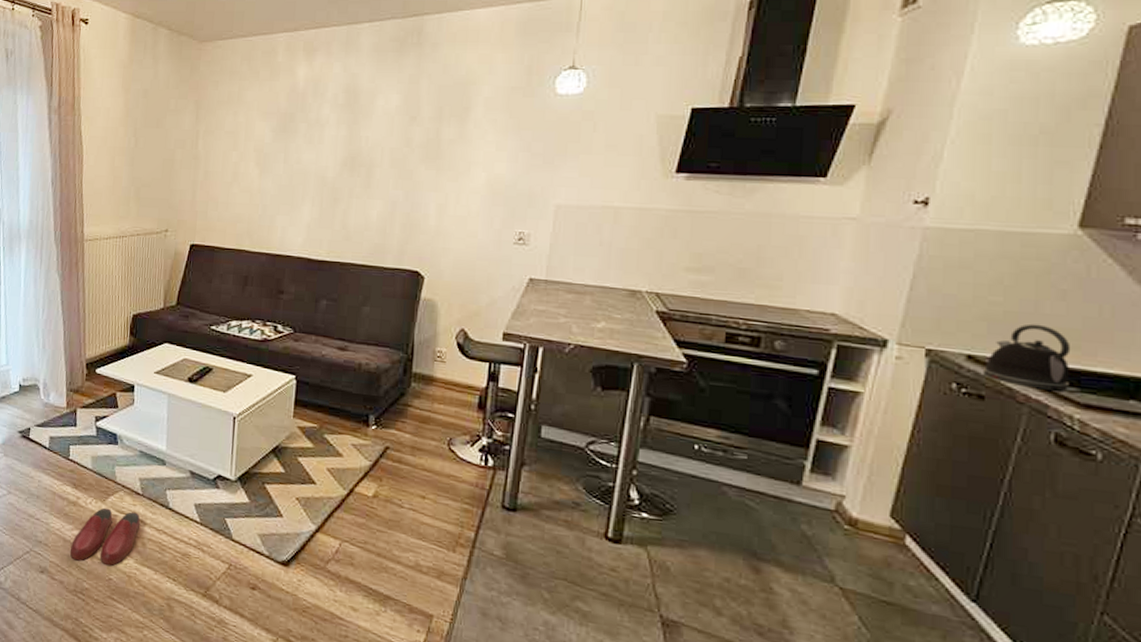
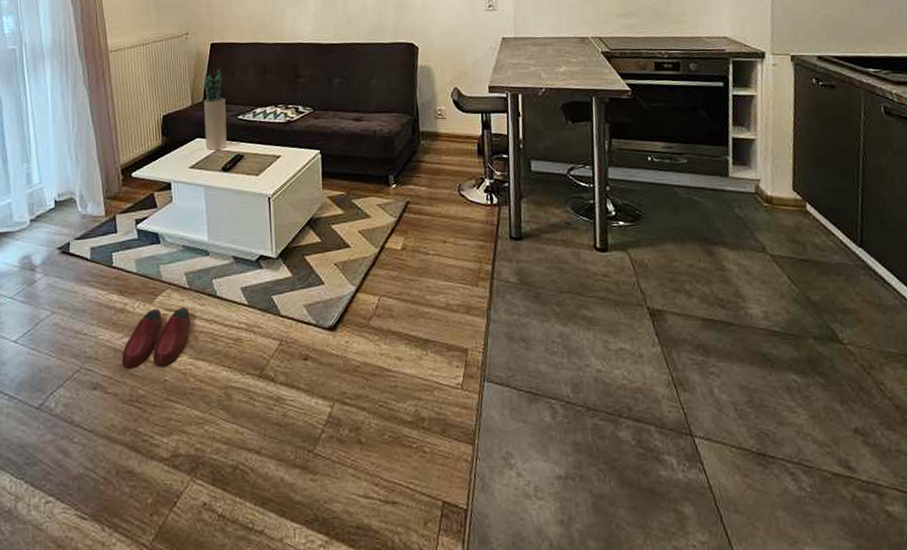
vase: none [173,270,200,359] -> present [204,67,228,150]
kettle: present [982,323,1071,391] -> none [829,27,885,75]

